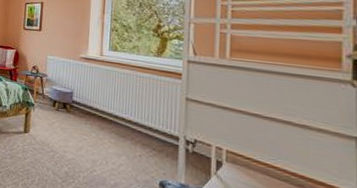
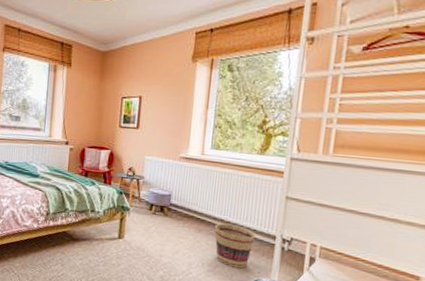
basket: none [116,121,159,169] -> present [214,223,256,269]

